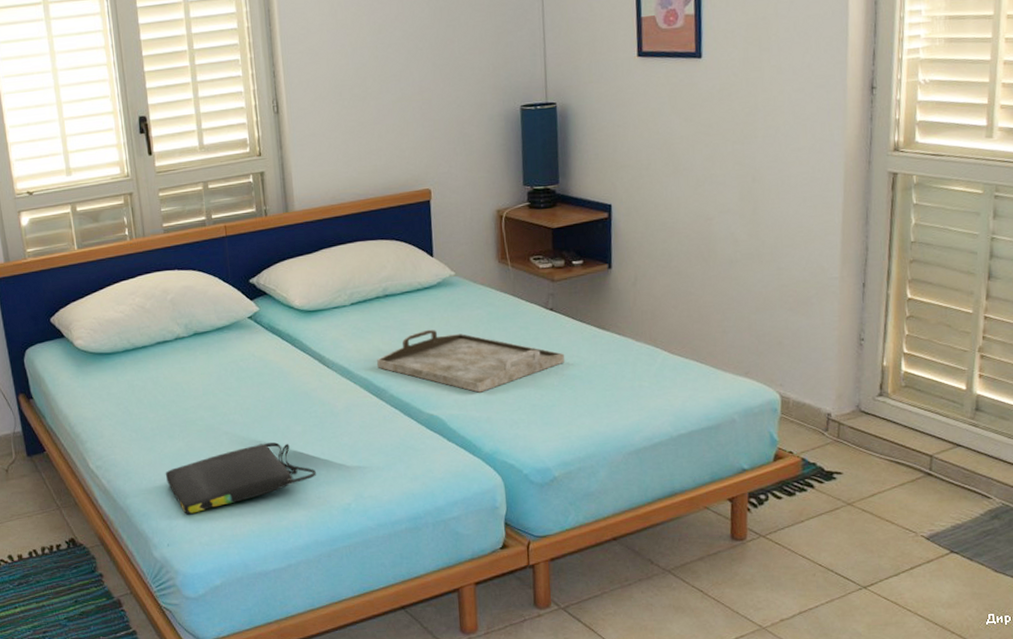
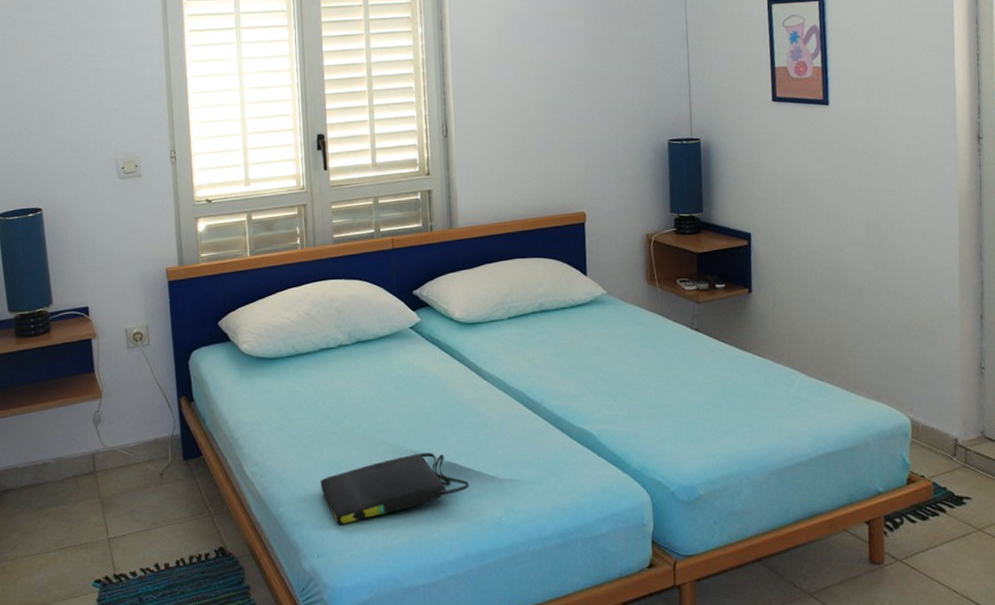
serving tray: present [377,329,565,393] -> none [532,345,710,409]

